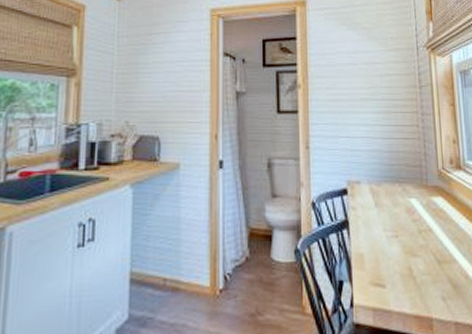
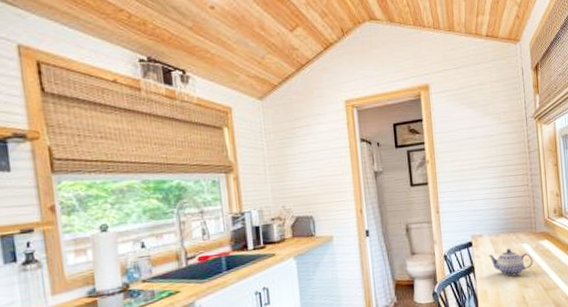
teapot: none [367,202,424,239] -> present [488,248,533,277]

